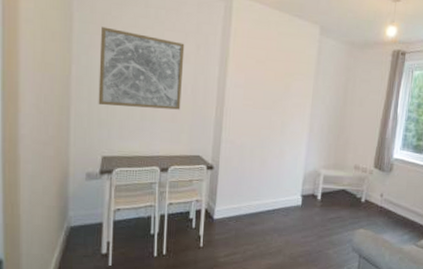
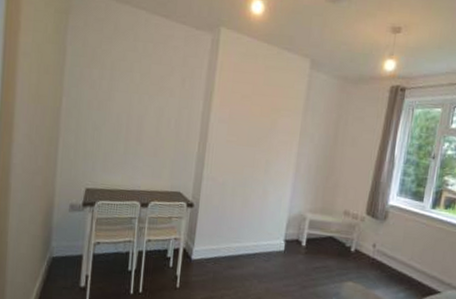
wall art: present [98,26,185,110] -> none [85,60,171,144]

